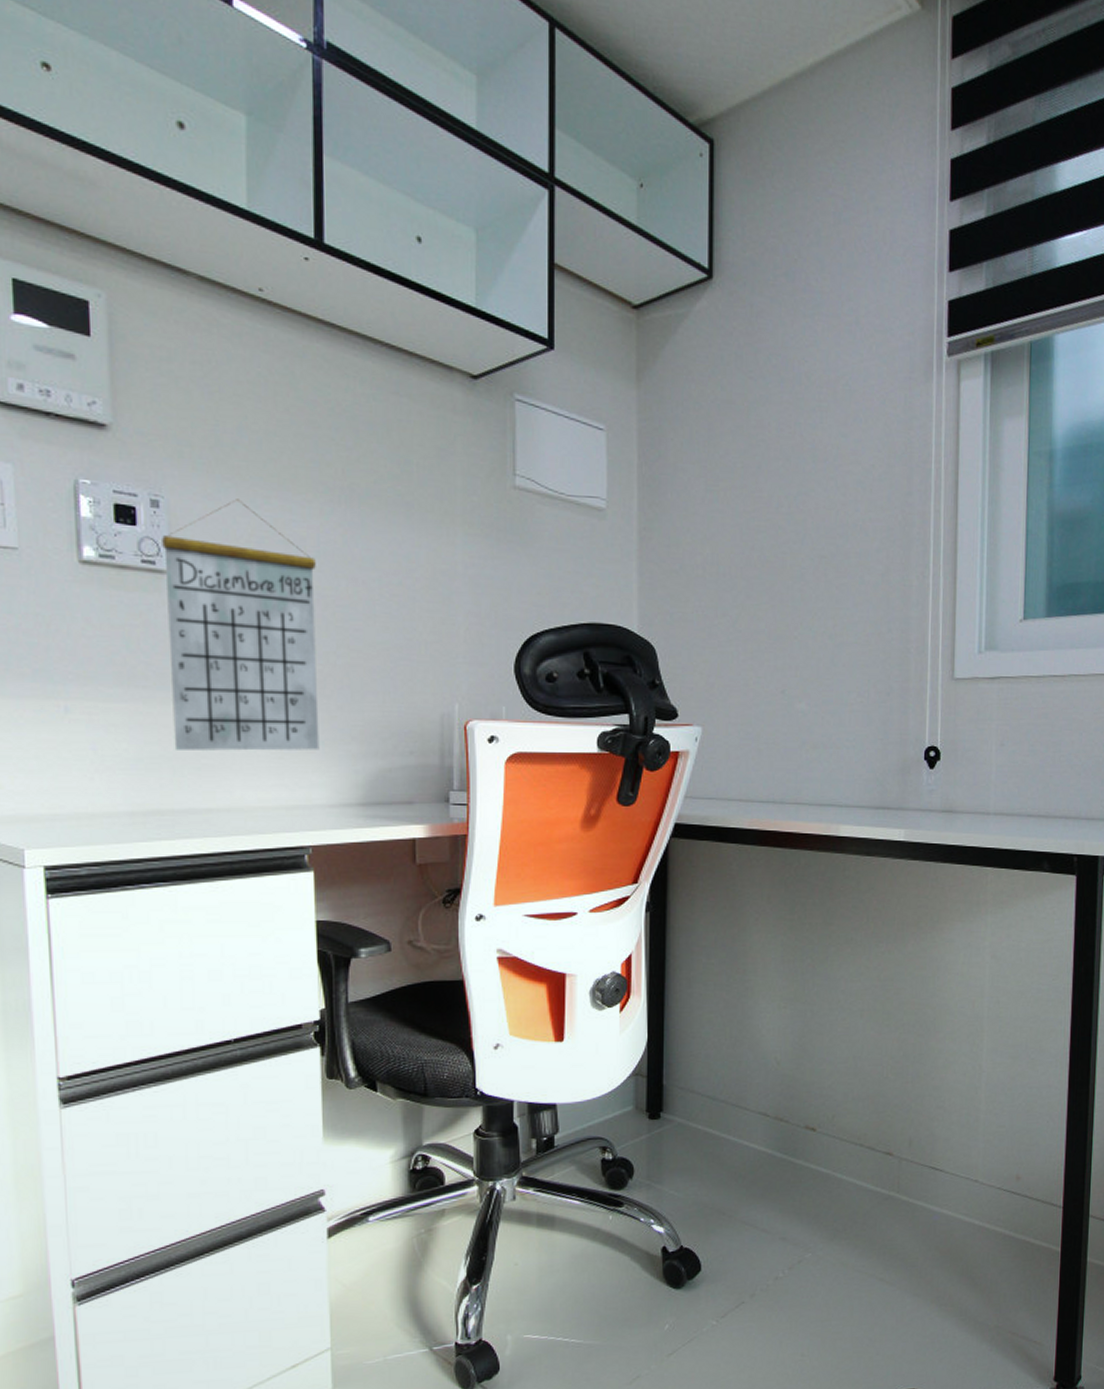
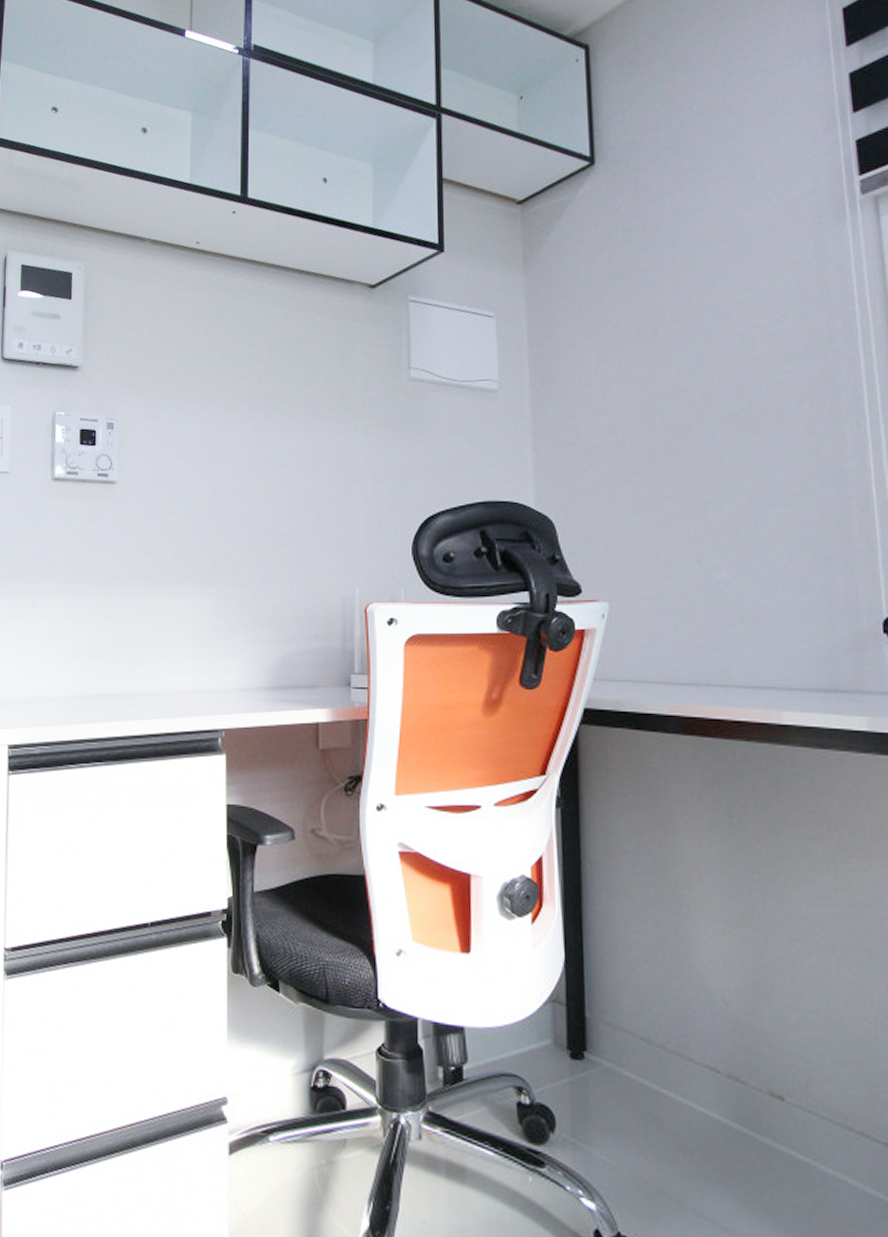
calendar: present [162,499,320,751] -> none [114,415,235,639]

